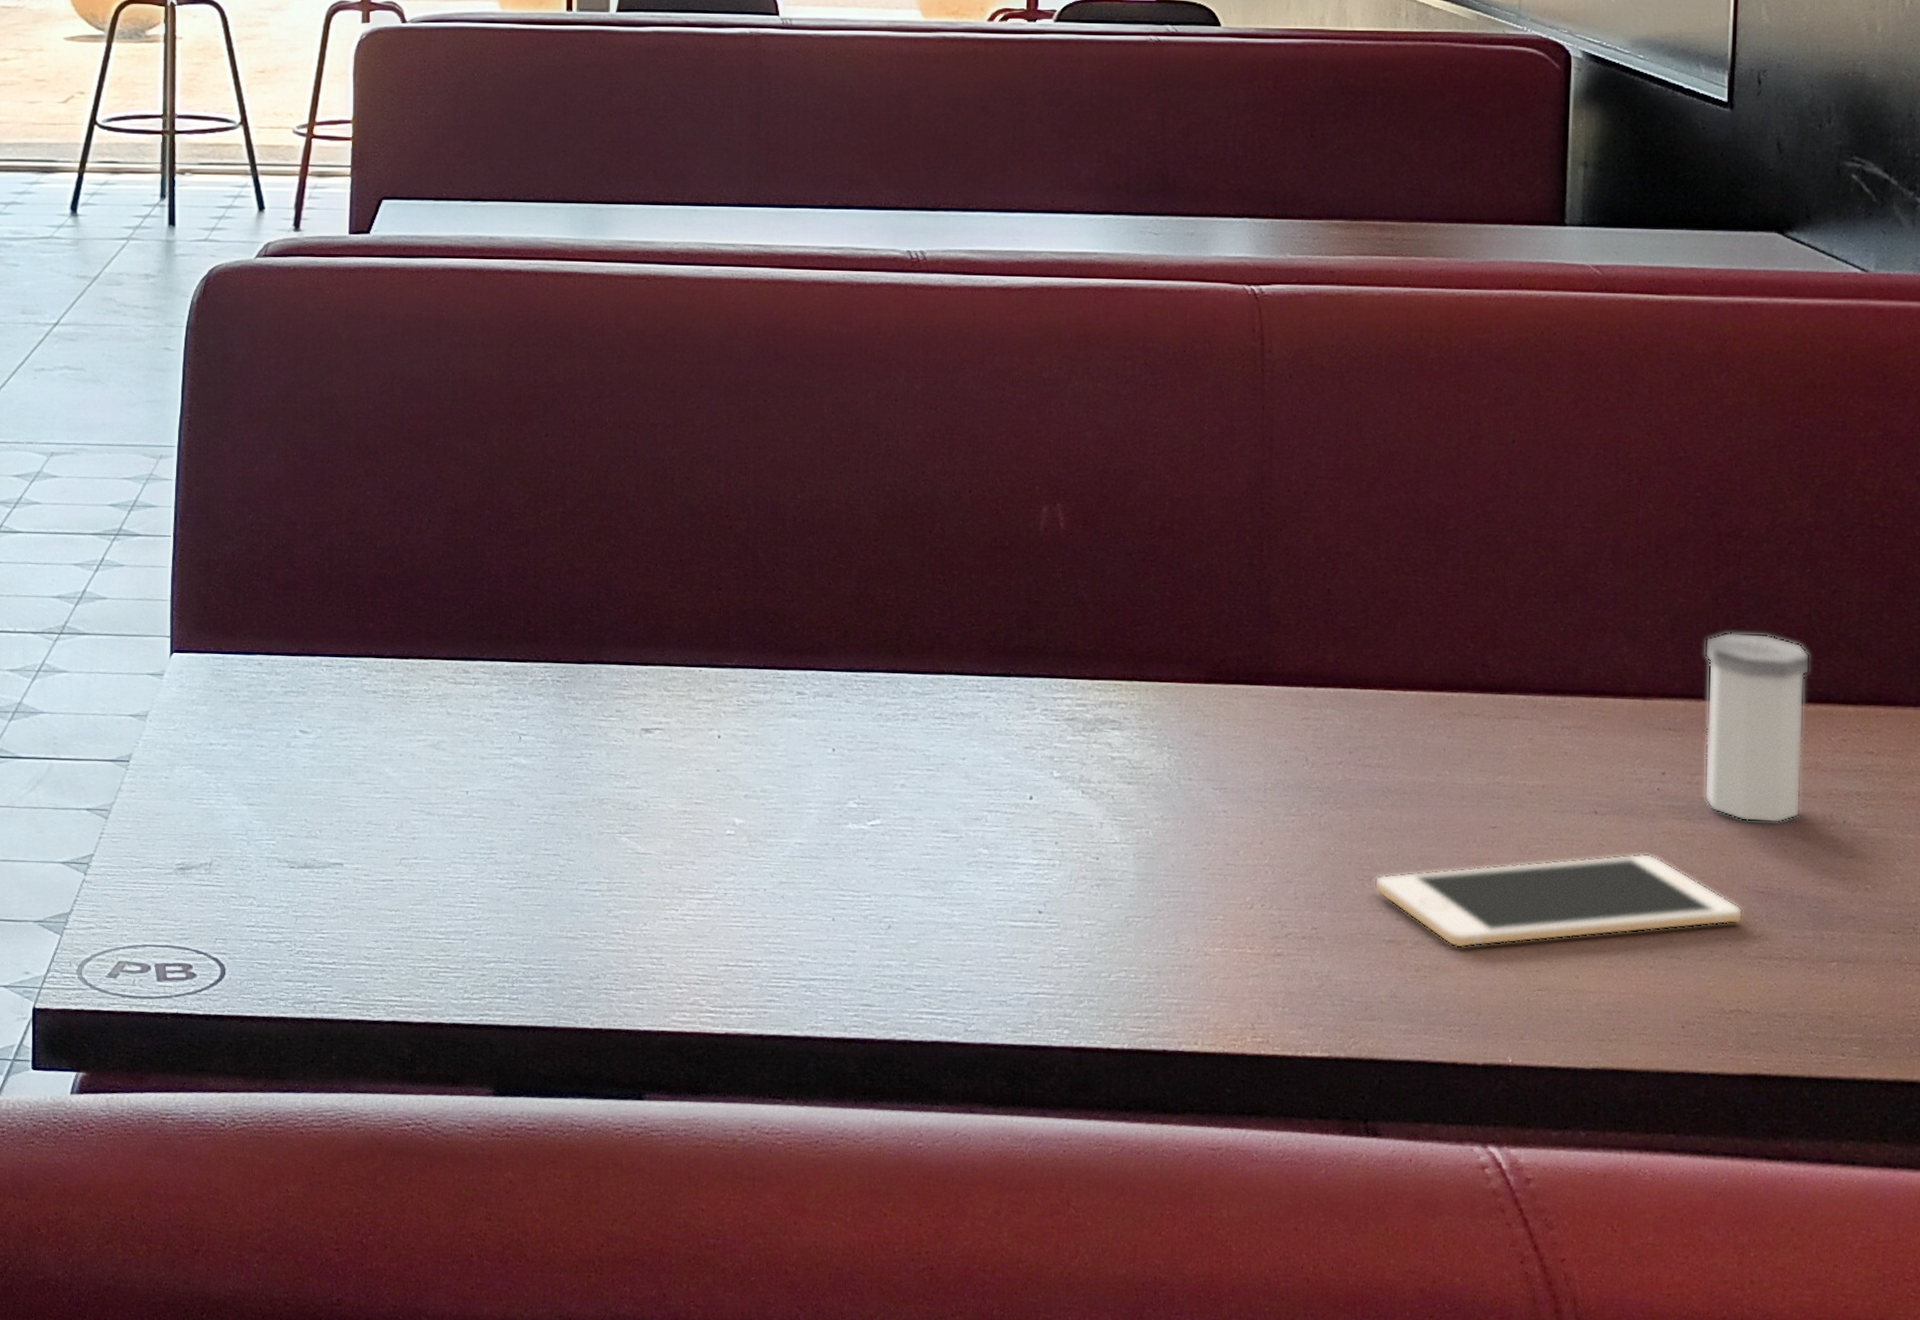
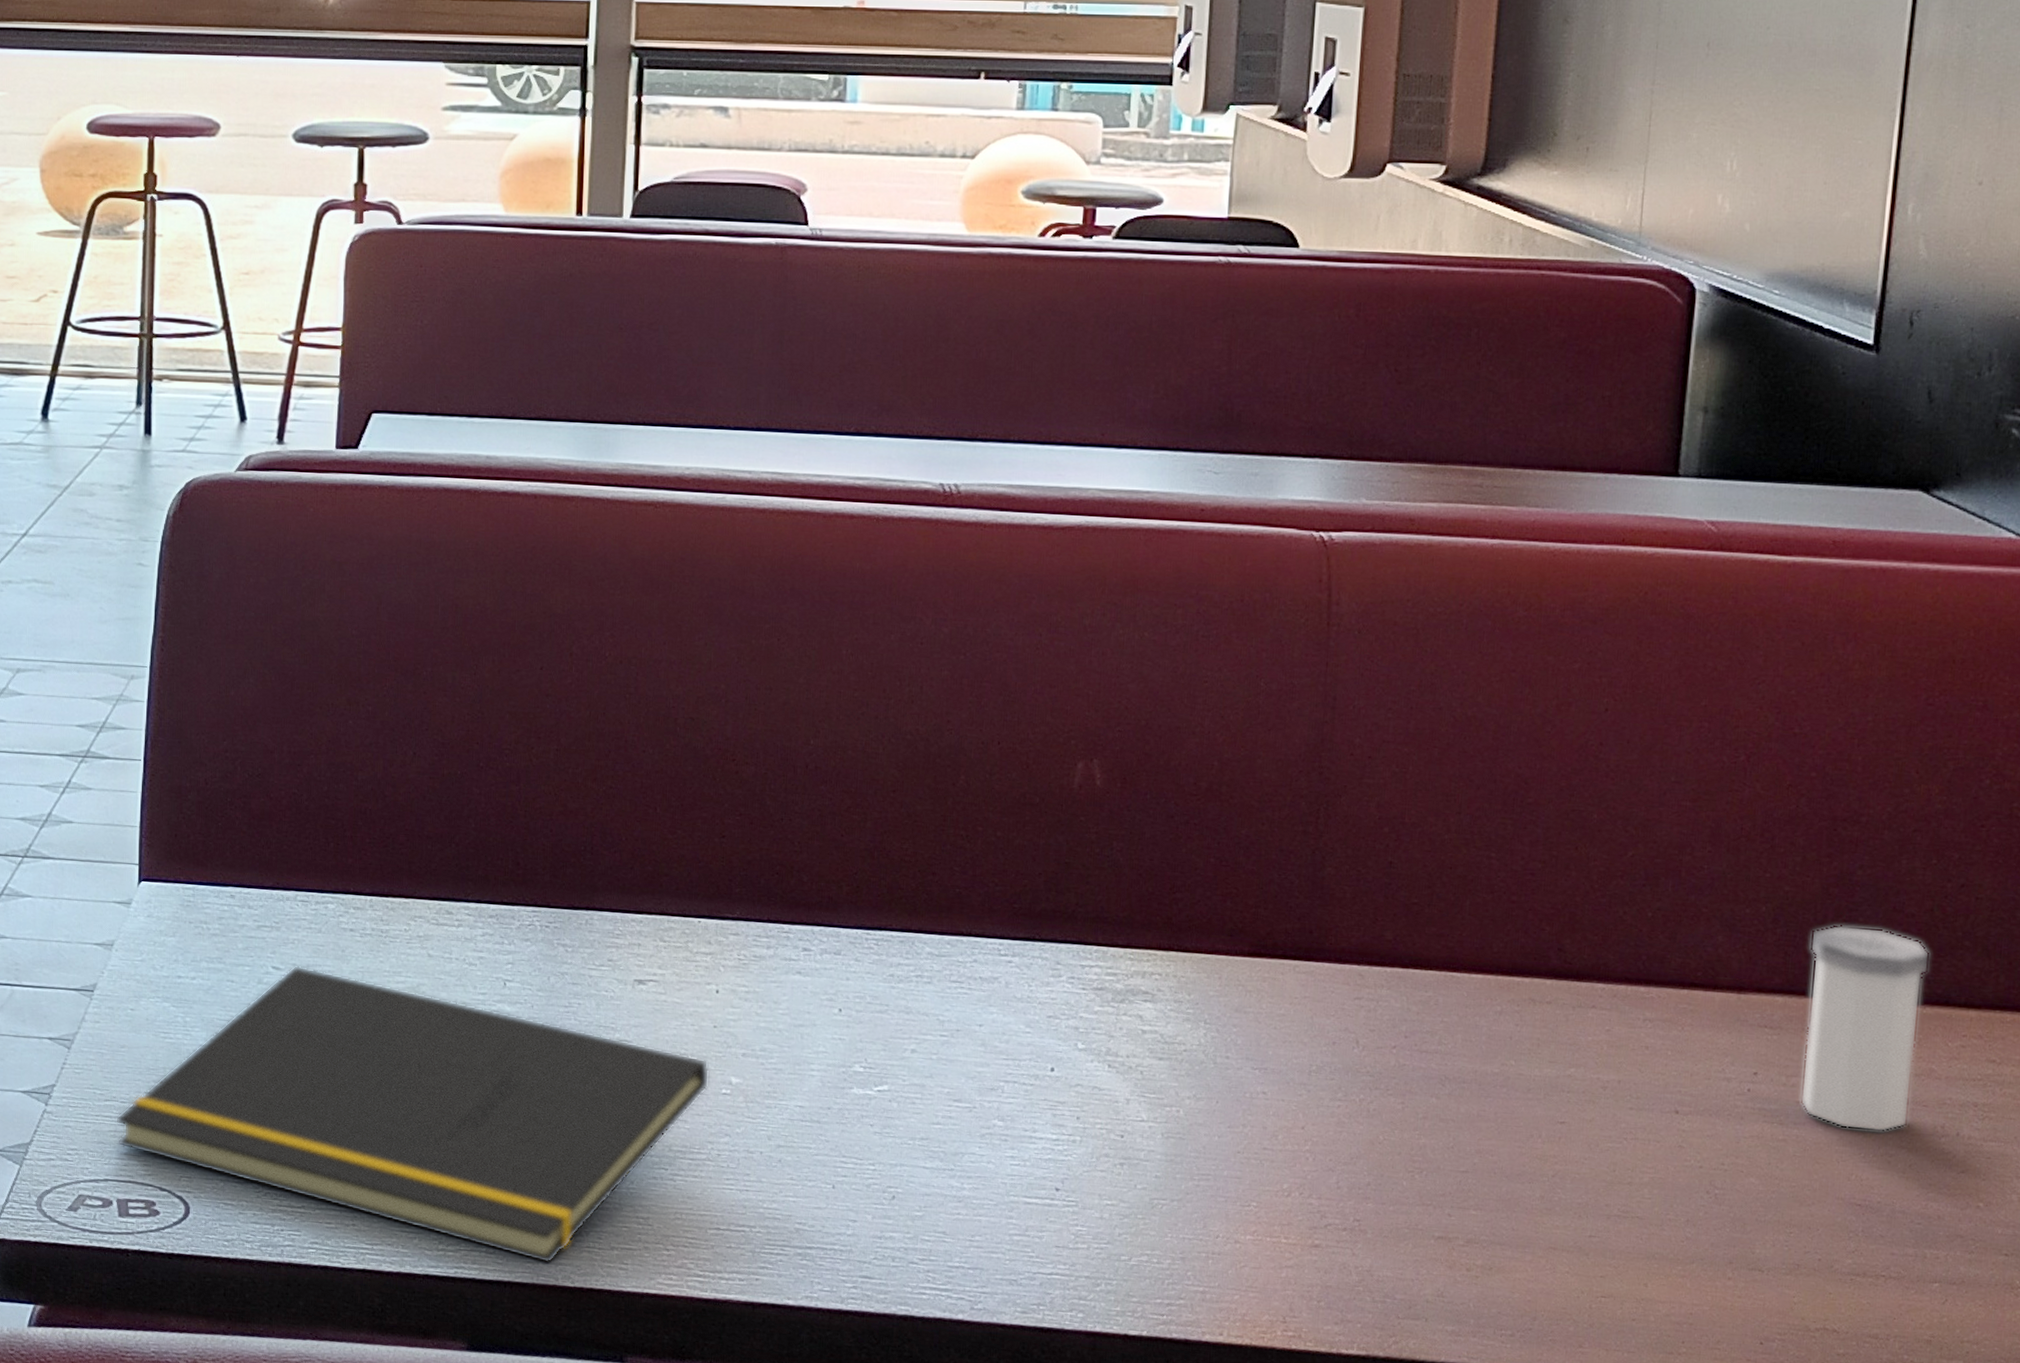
notepad: none [153,728,714,1008] -> present [116,965,710,1265]
cell phone: present [1374,853,1743,949] -> none [1425,1157,1837,1249]

